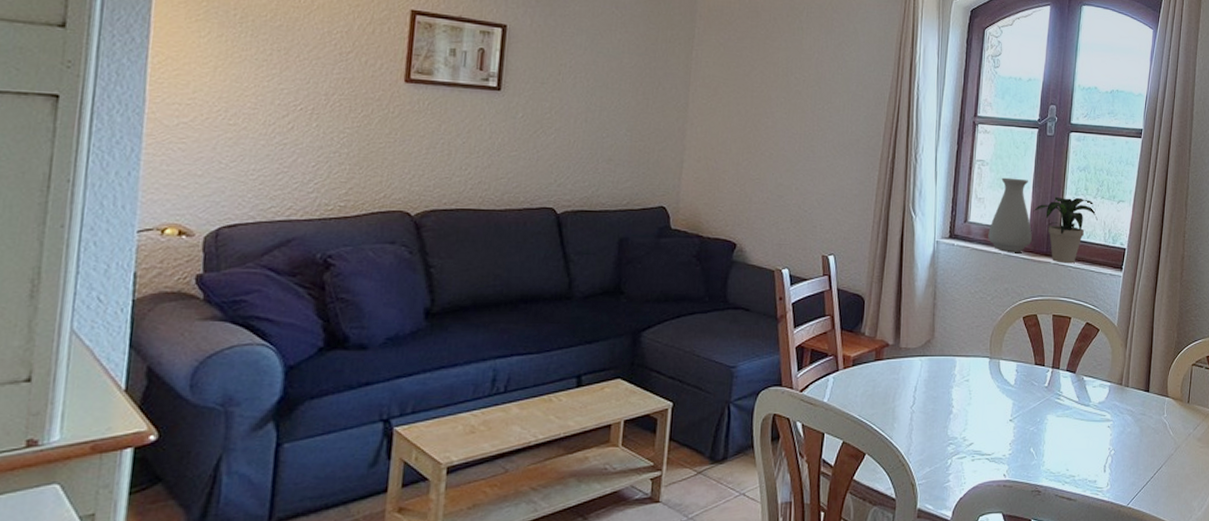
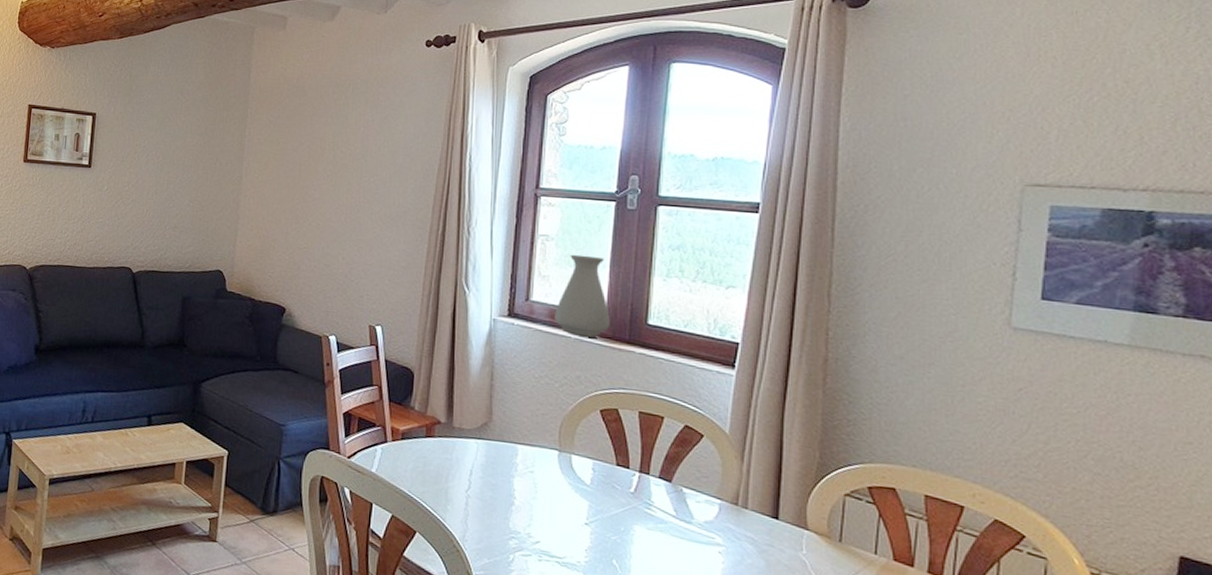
potted plant: present [1033,196,1098,264] -> none [611,277,698,356]

